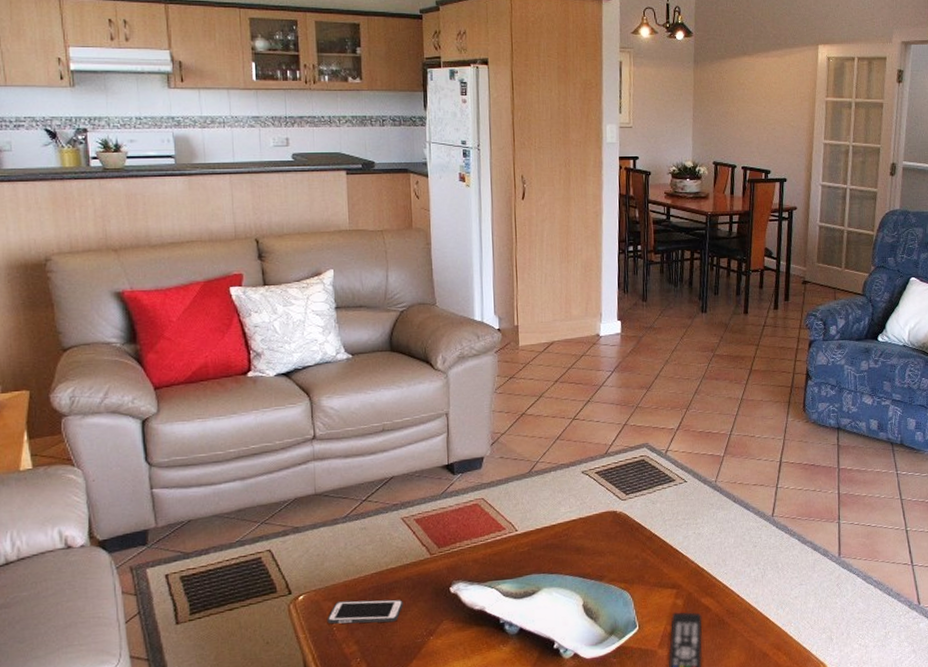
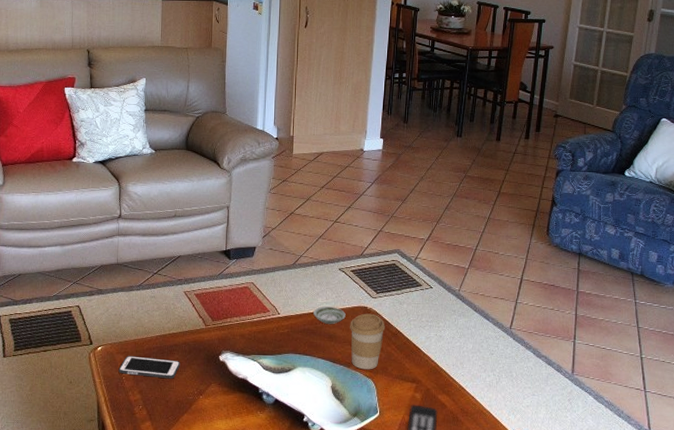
saucer: none [556,515,593,536] -> present [313,306,346,325]
coffee cup: none [598,517,638,582] -> present [350,313,385,370]

